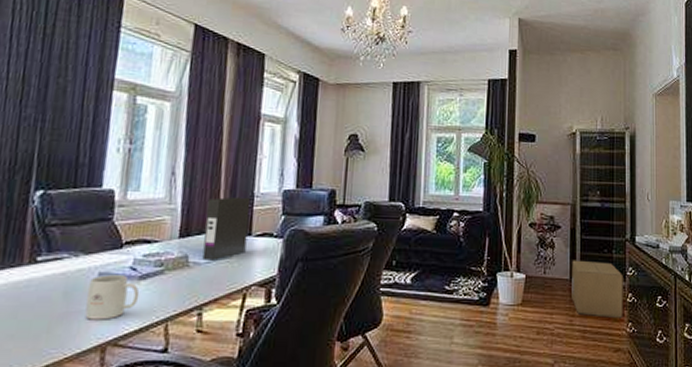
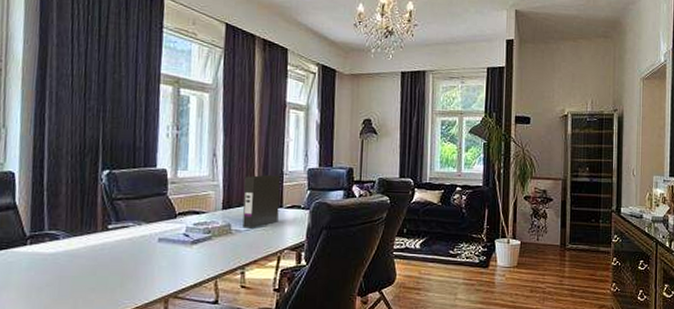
mug: present [85,275,140,320] -> none [149,240,193,277]
box: present [572,260,623,318] -> none [562,228,609,279]

